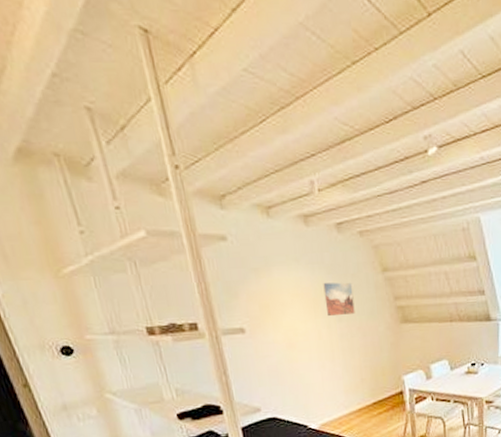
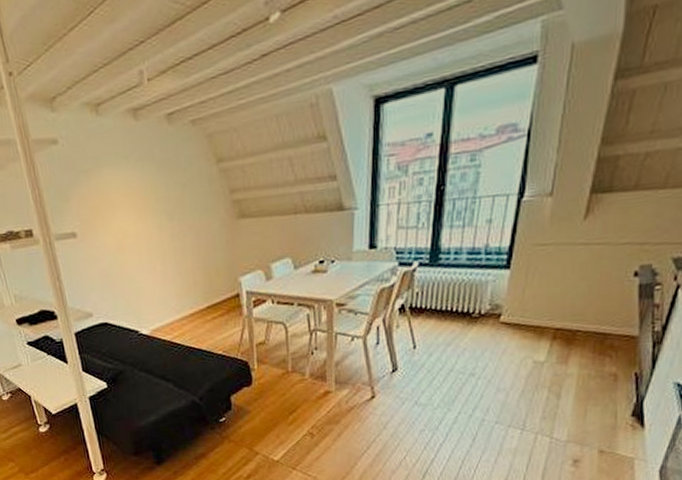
wall art: present [323,282,355,317] -> none [153,177,187,216]

